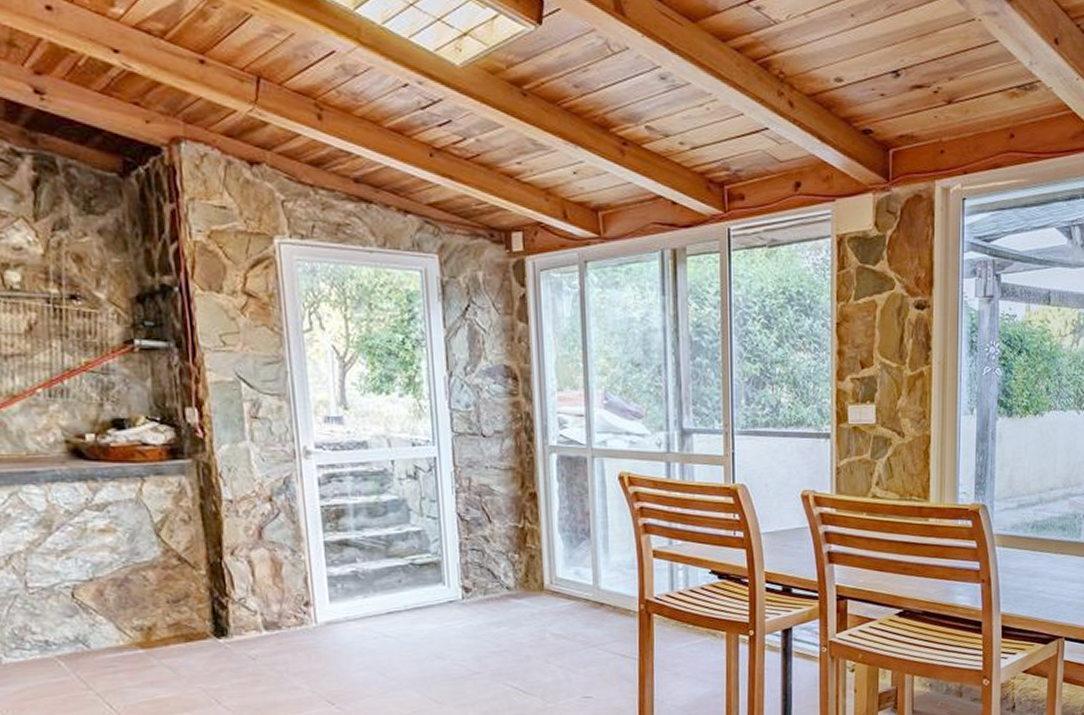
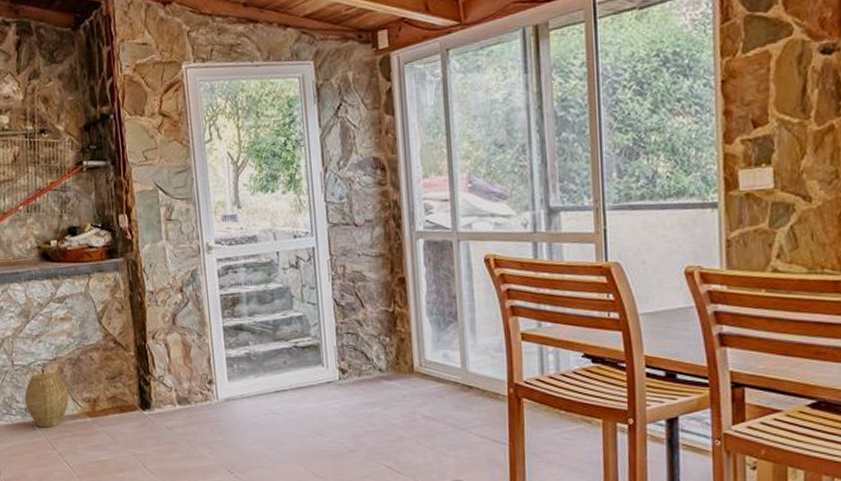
woven basket: none [43,595,113,664] -> present [24,372,70,428]

